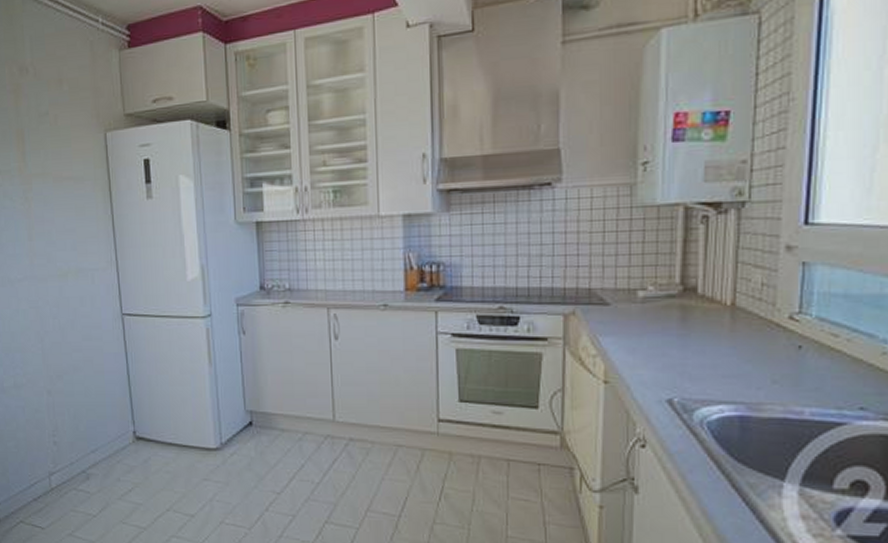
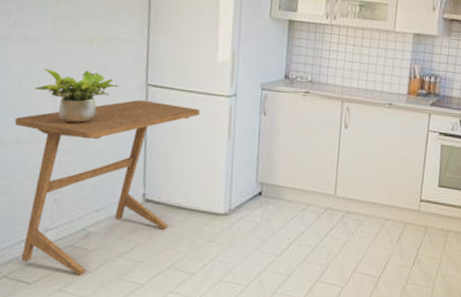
side table: none [10,331,177,520] -> present [14,99,200,276]
potted plant: none [23,306,96,363] -> present [35,68,119,123]

